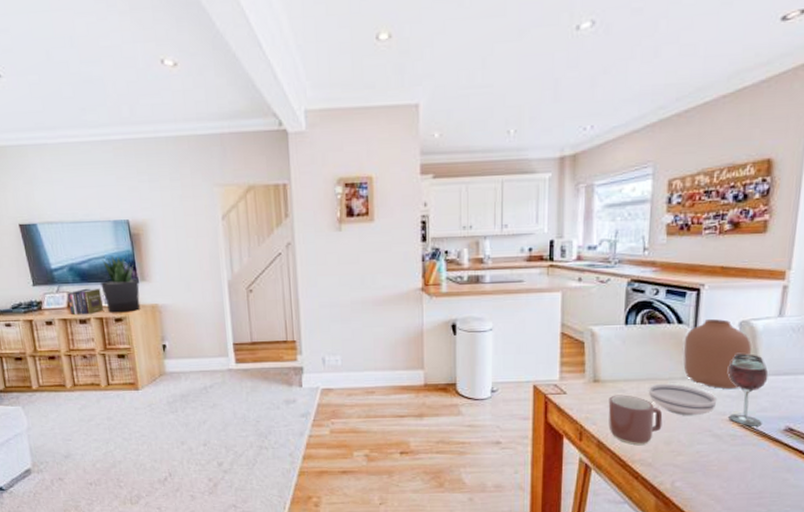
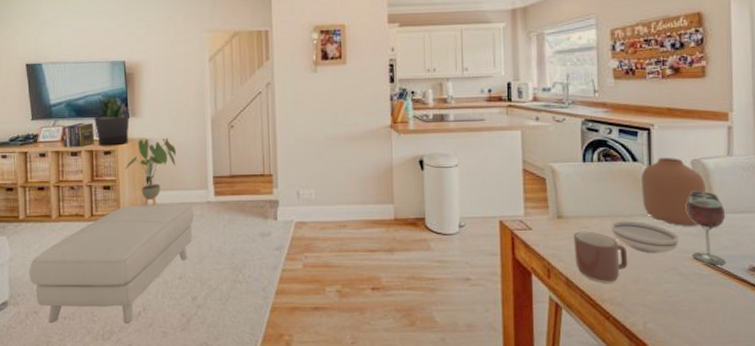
ottoman: none [49,373,215,489] -> present [29,205,194,324]
house plant: none [138,303,193,375] -> present [124,137,177,207]

